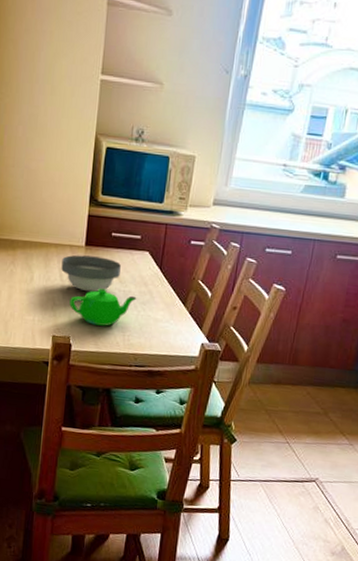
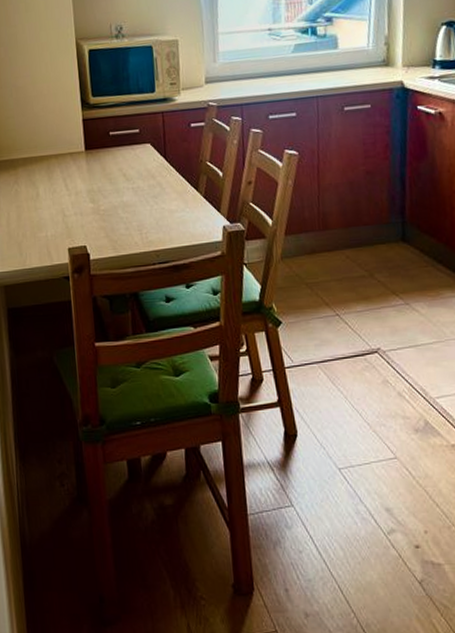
bowl: present [61,254,121,292] -> none [64,158,126,197]
teapot: present [69,288,137,326] -> none [79,190,147,229]

